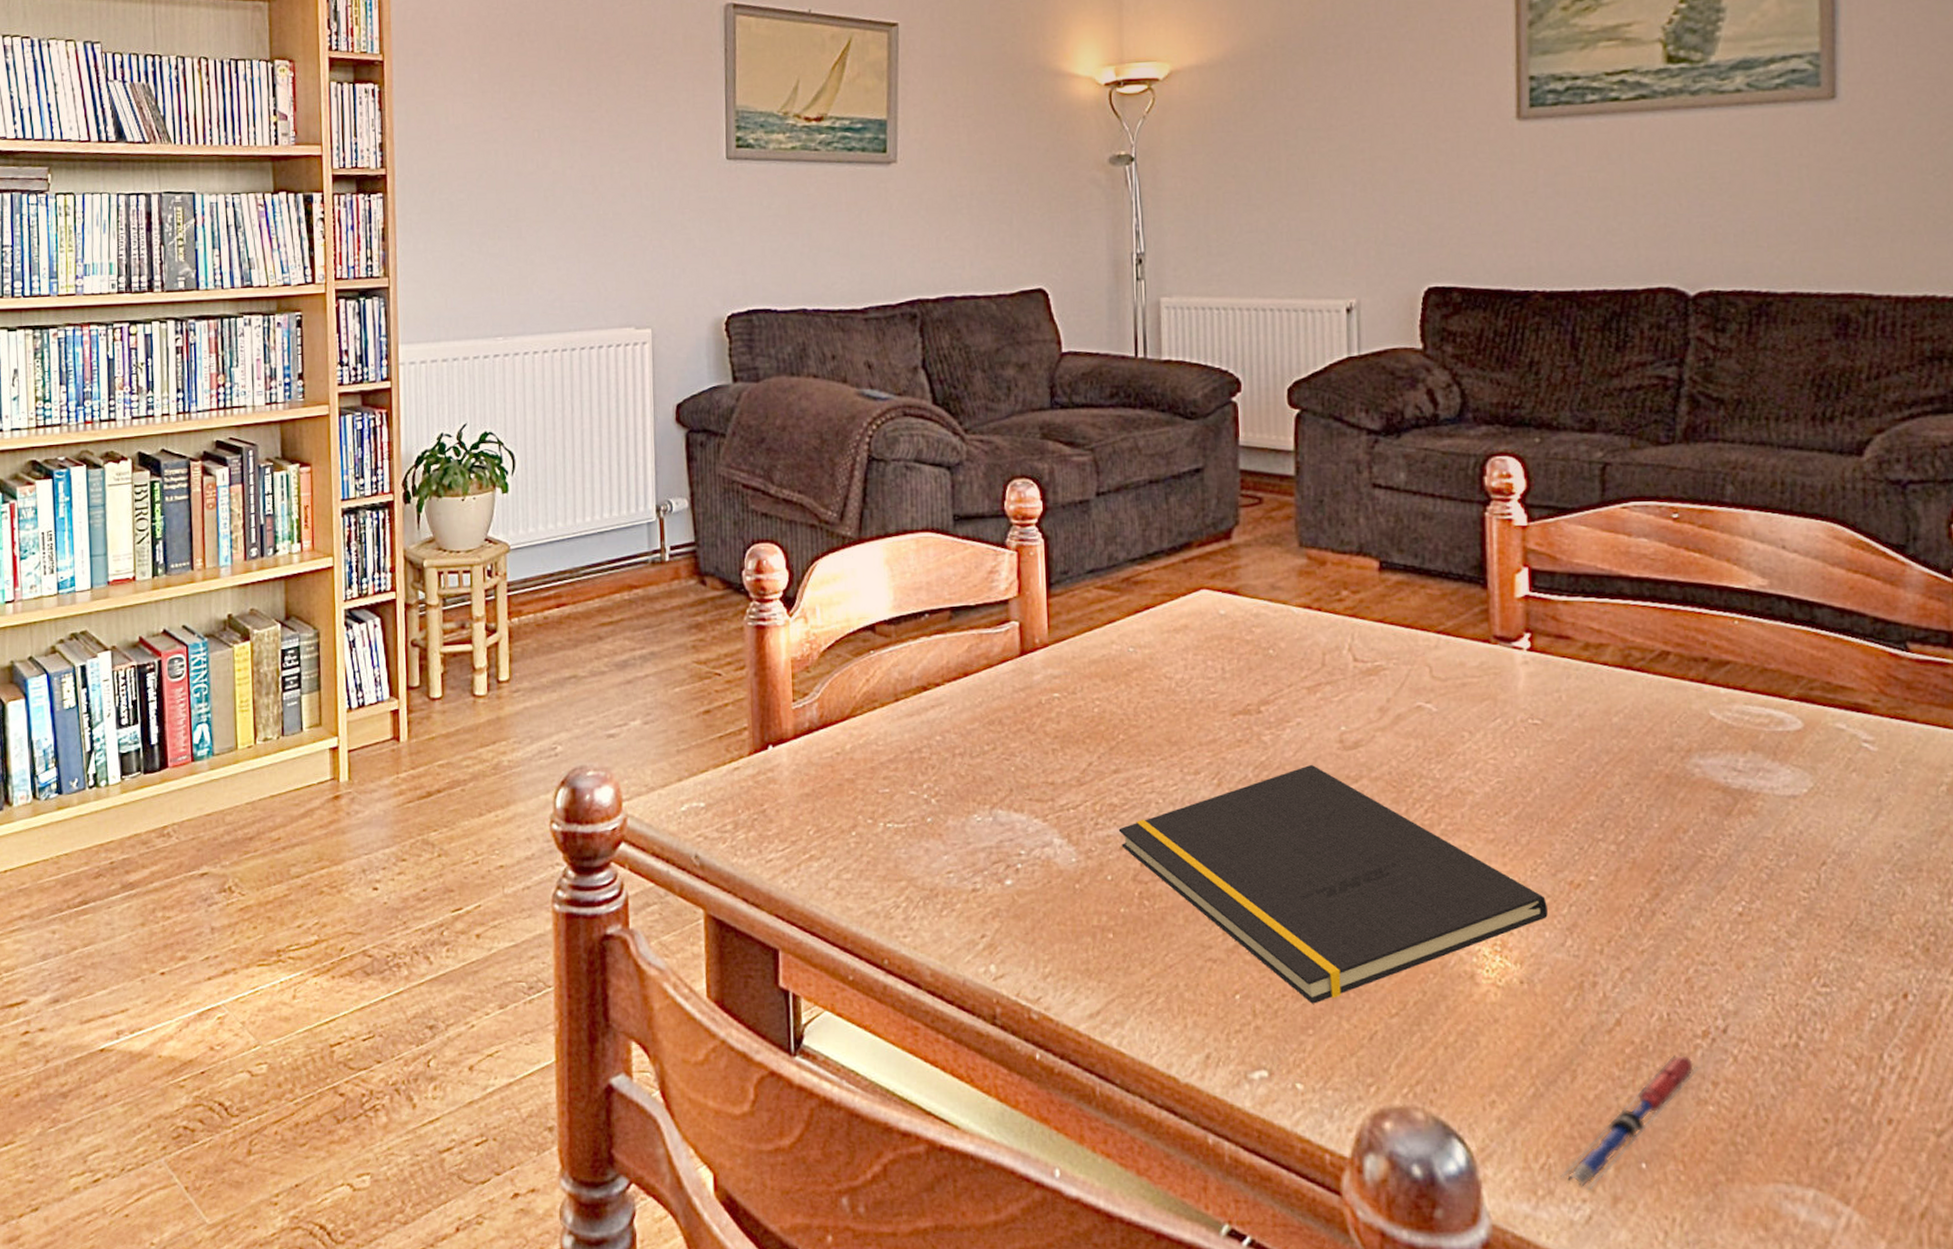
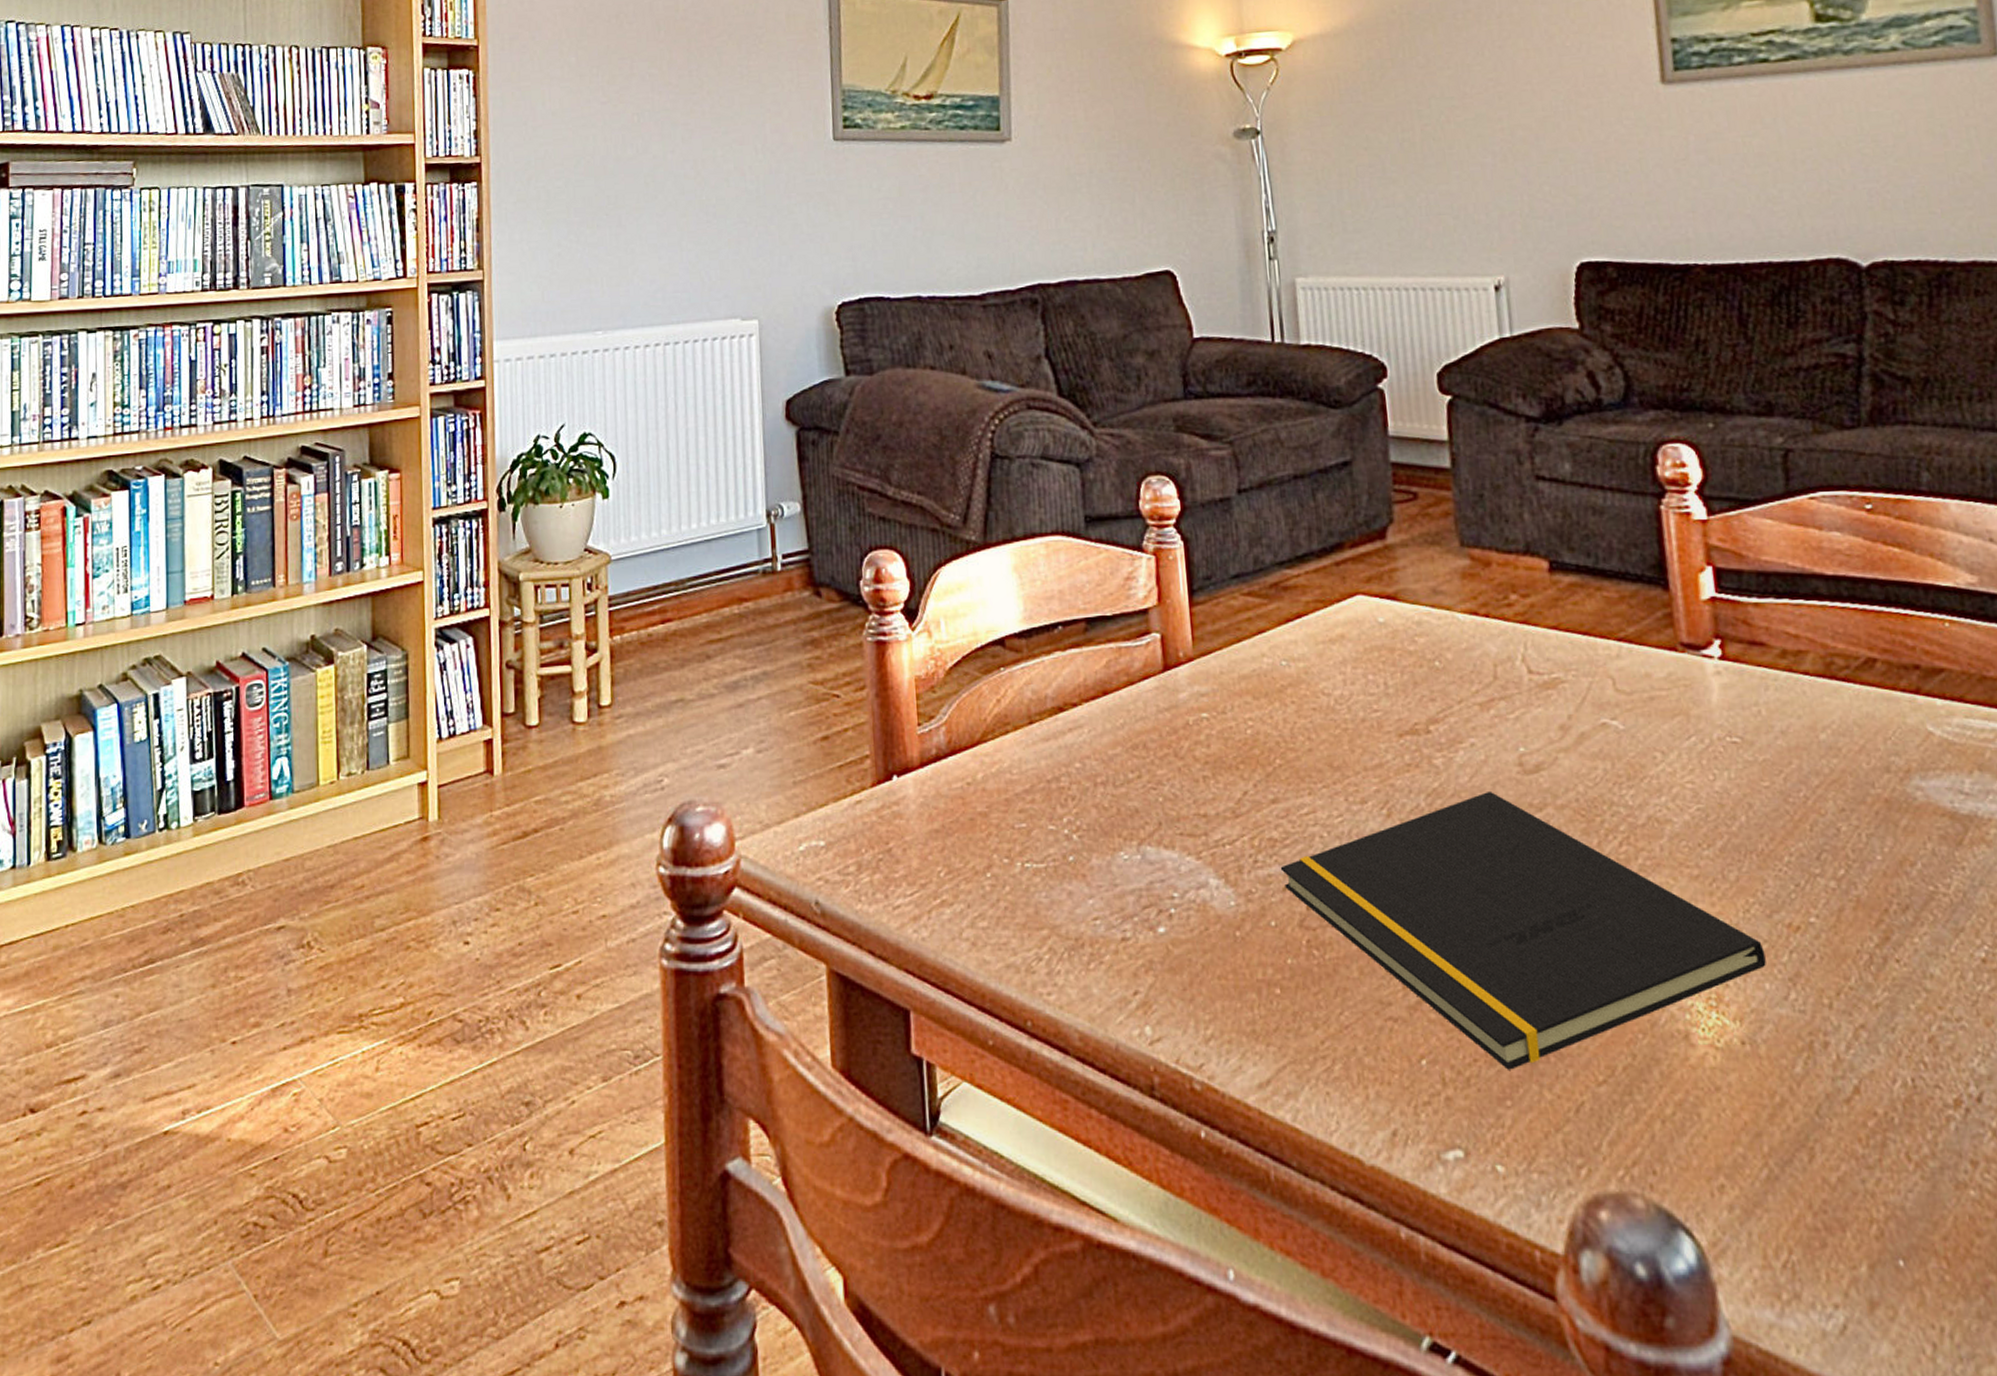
pen: present [1560,1055,1700,1190] -> none [1806,1129,1955,1293]

